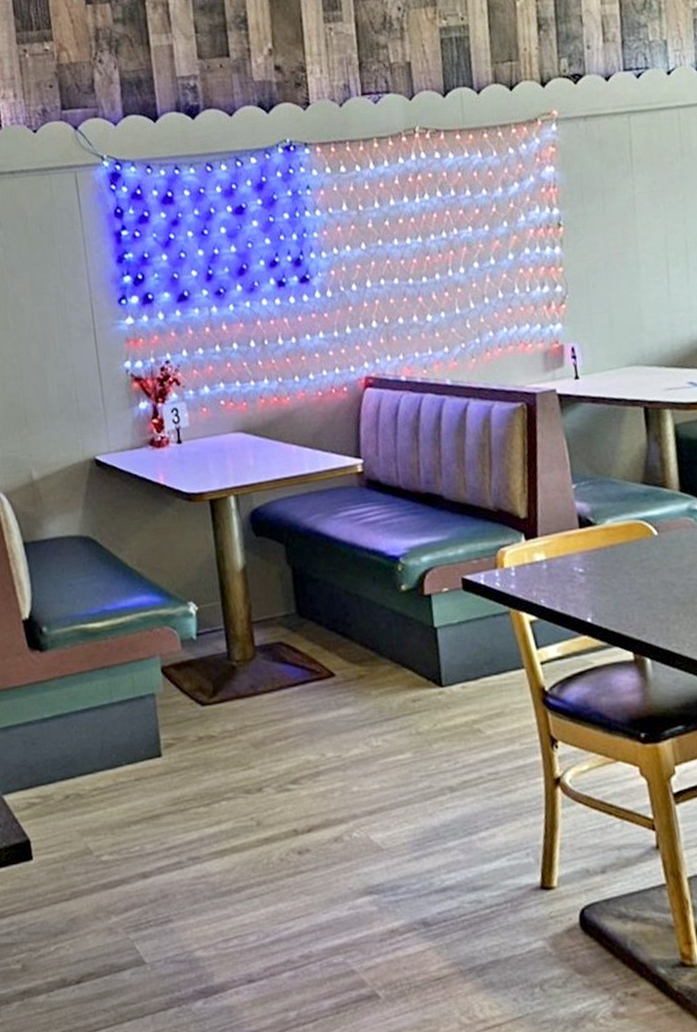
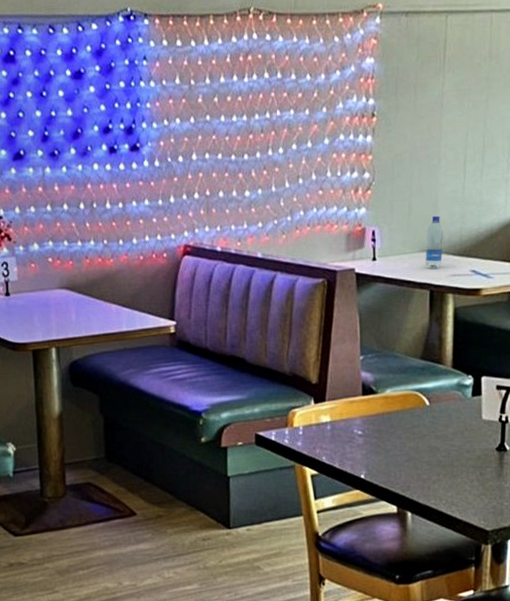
bottle: none [633,326,654,384] -> present [425,215,444,269]

